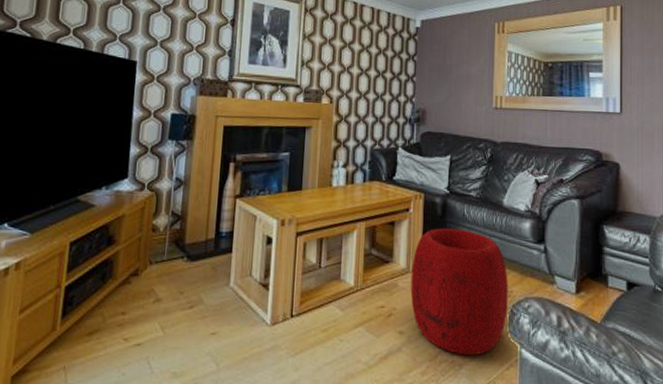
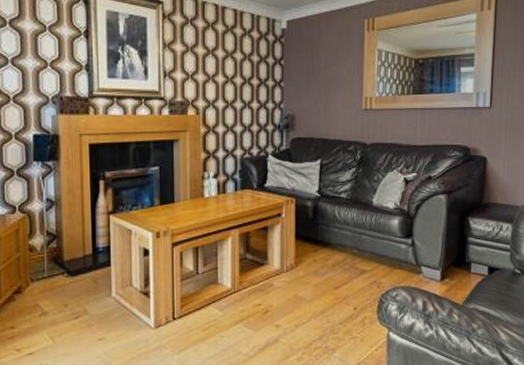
pouf: present [410,228,508,356] -> none [285,229,378,342]

